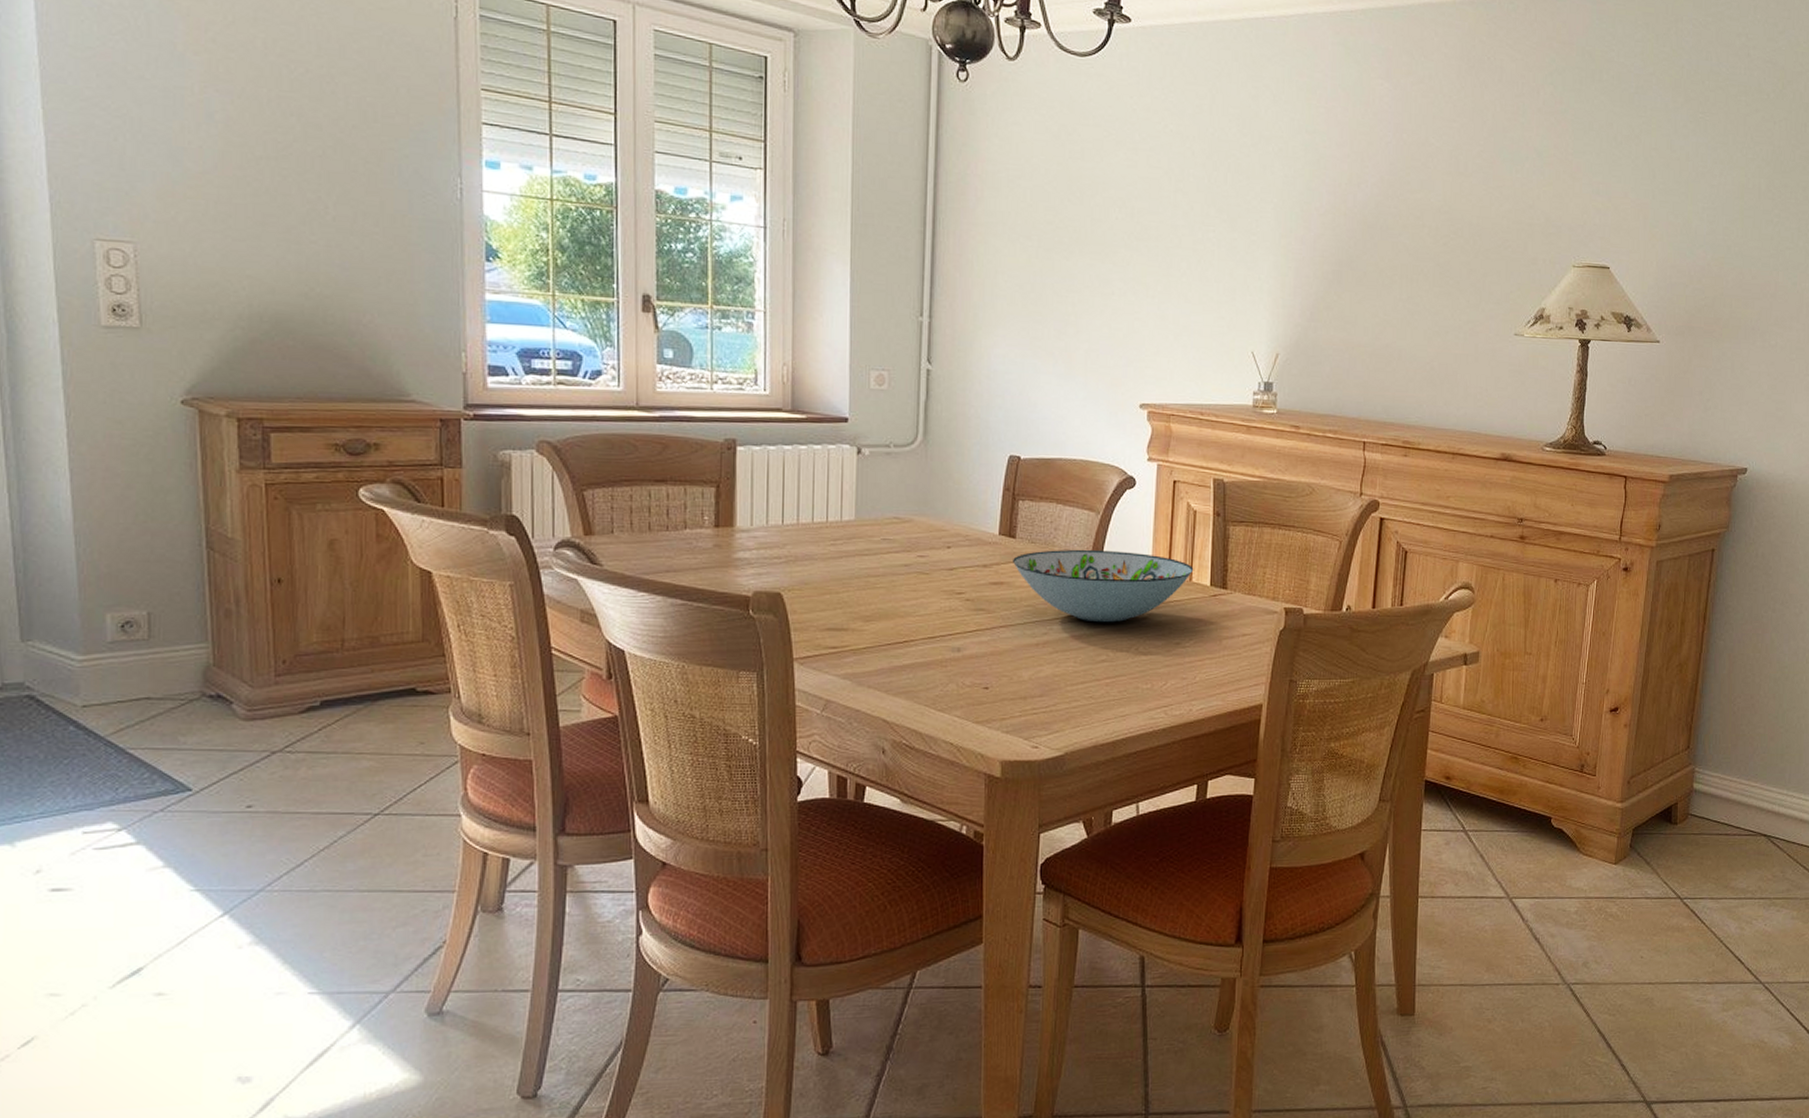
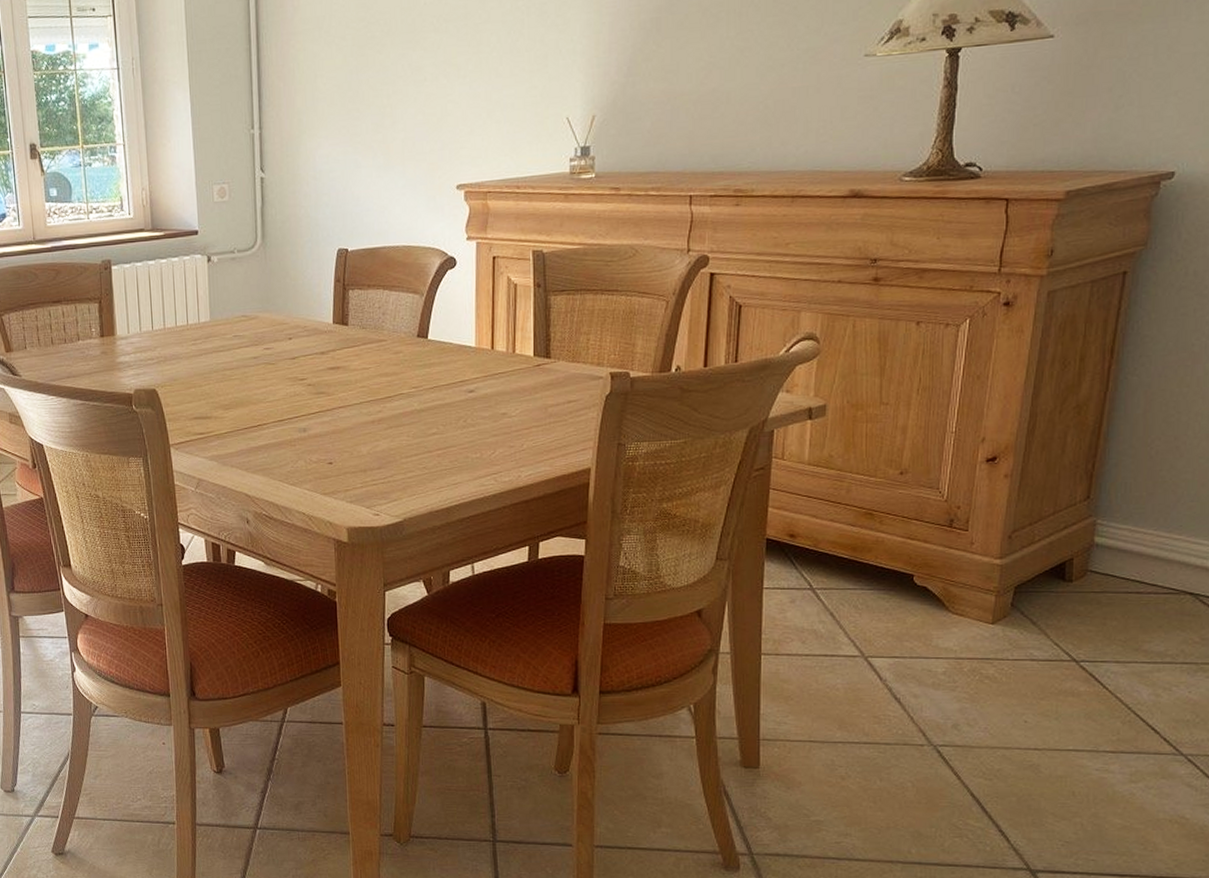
decorative bowl: present [1013,549,1194,623] -> none [347,329,517,399]

